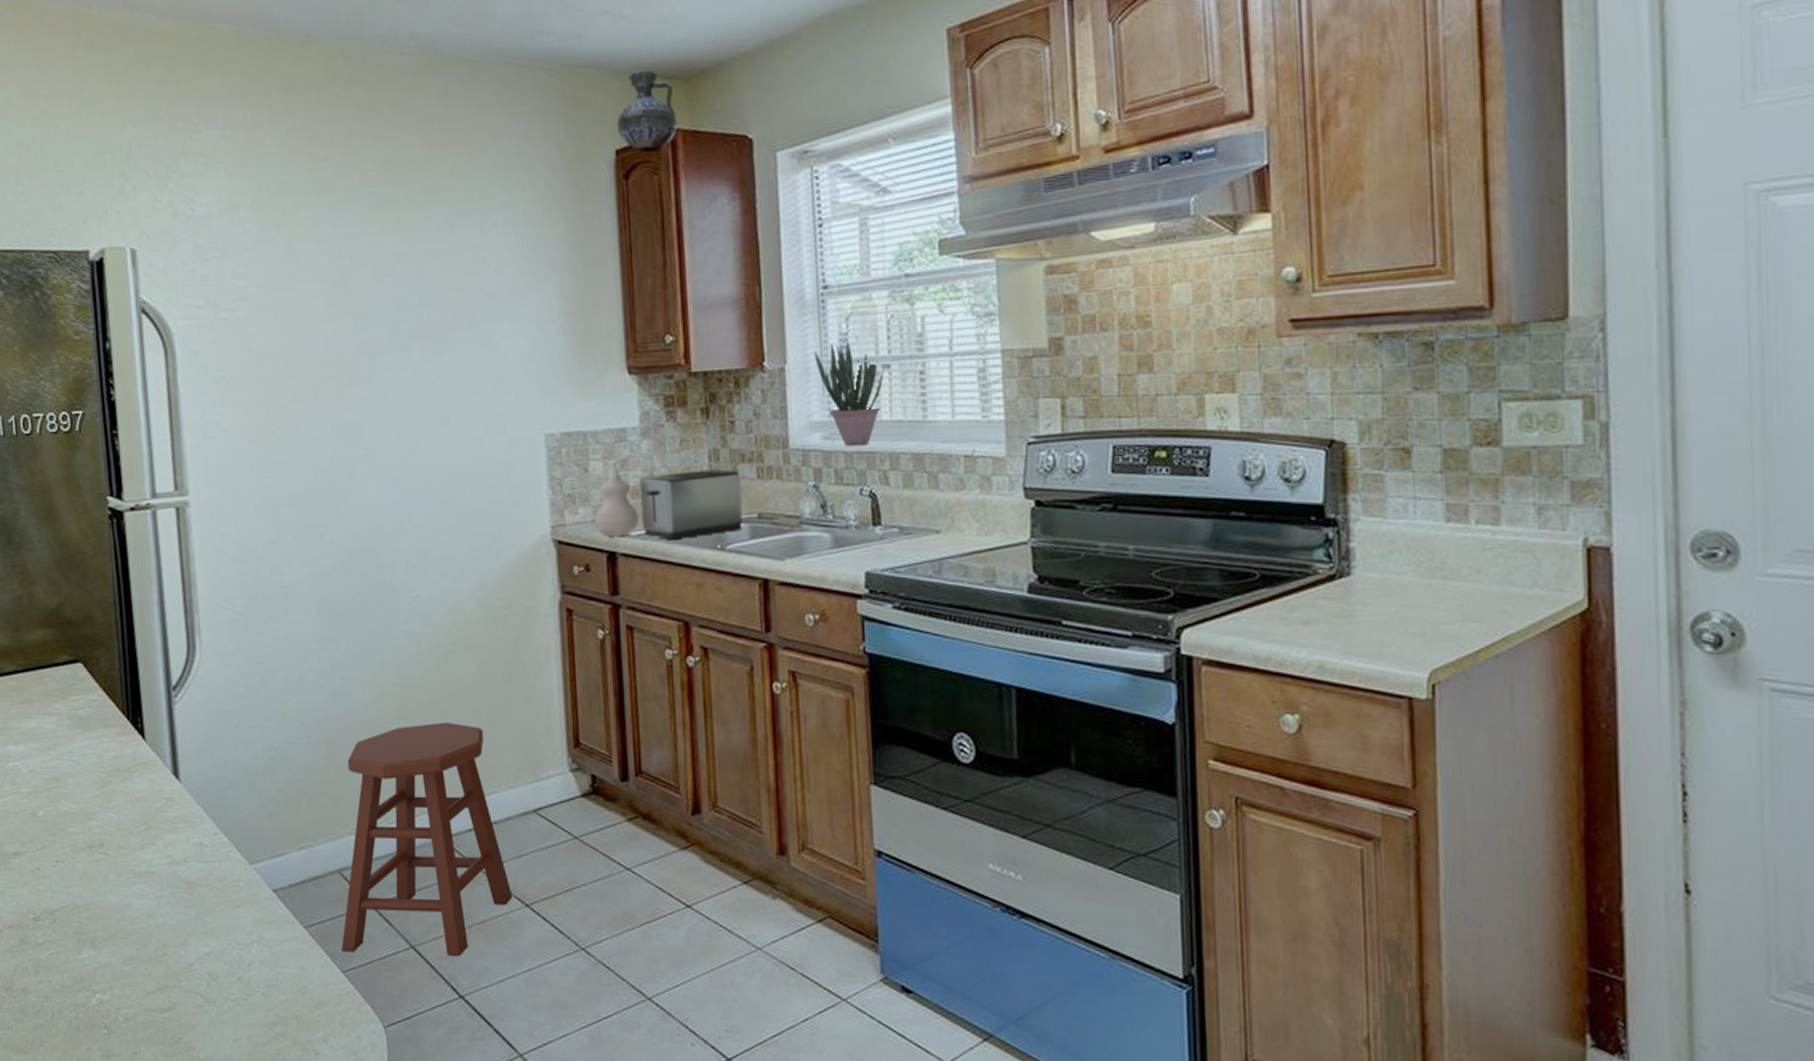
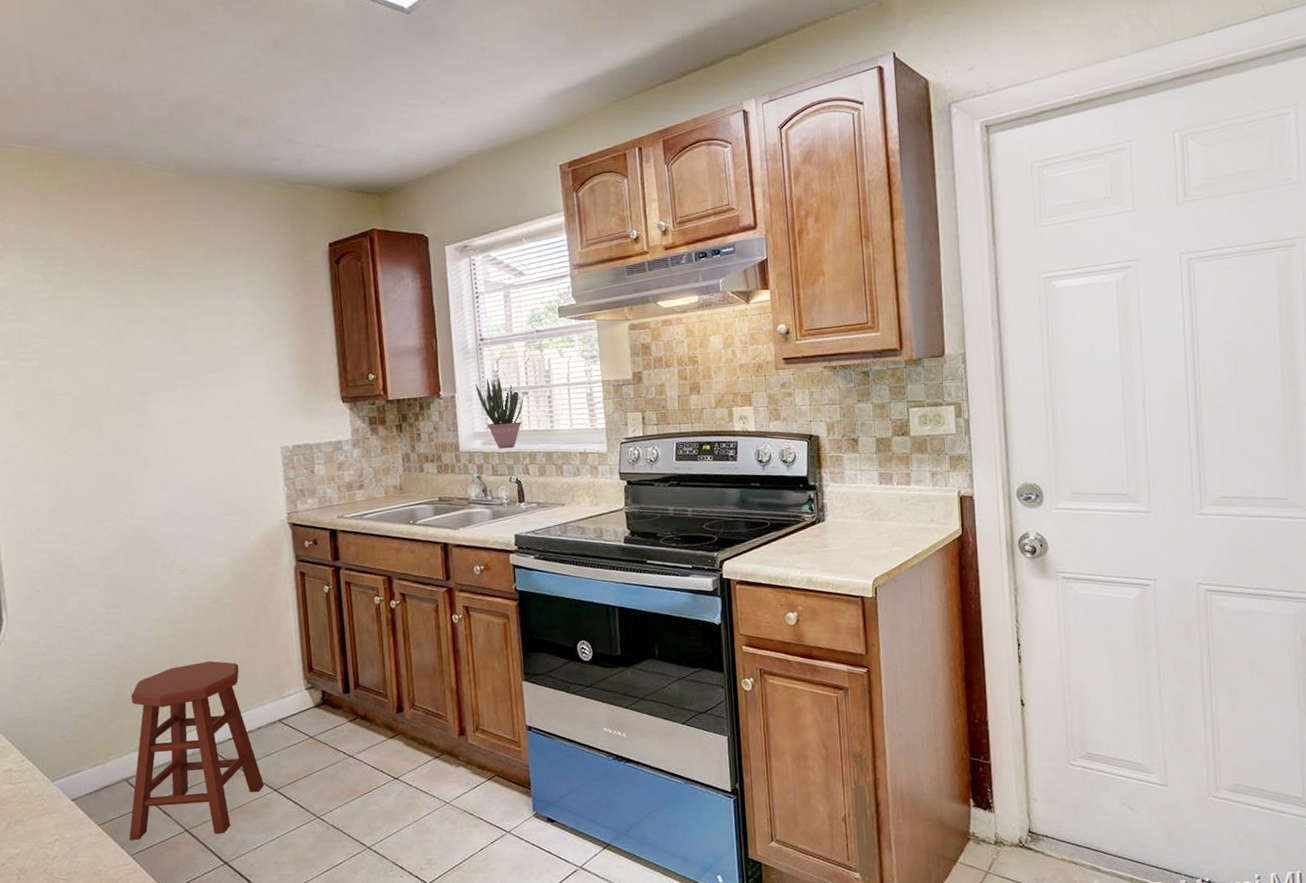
soap bottle: present [595,459,639,537] -> none [320,463,353,519]
ceramic jug: present [616,70,678,153] -> none [329,187,374,246]
toaster: present [639,469,743,540] -> none [352,467,428,519]

